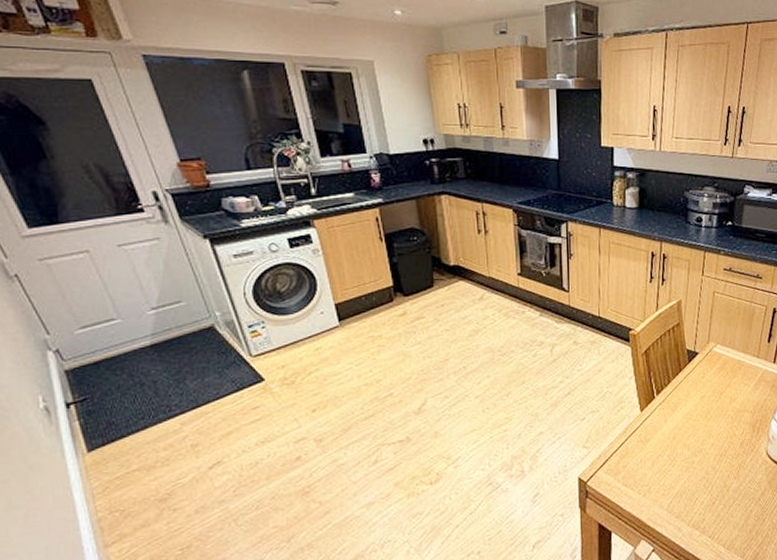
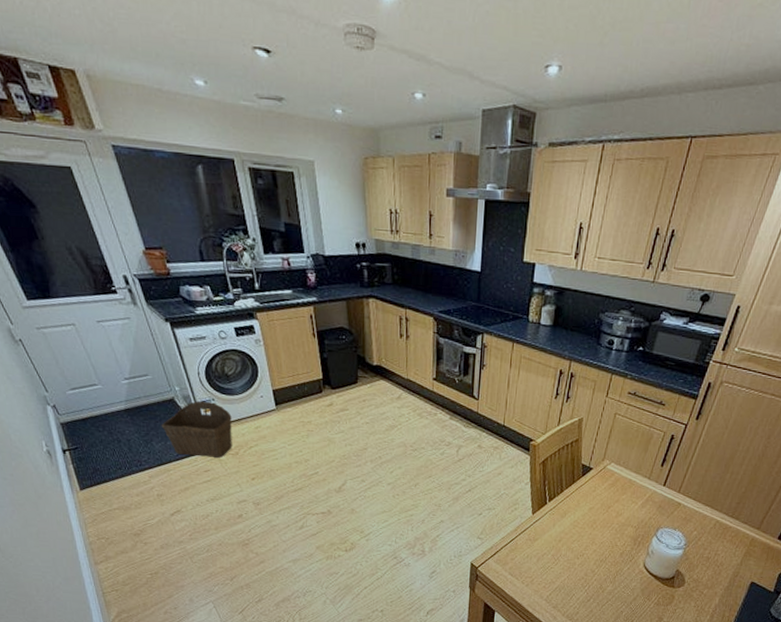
wicker basket: none [197,324,287,392] -> present [161,400,232,458]

